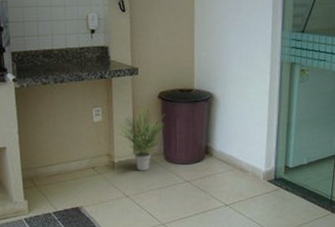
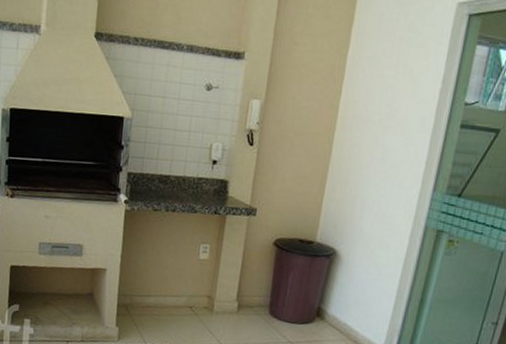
potted plant: present [116,107,165,171] -> none [223,253,279,322]

